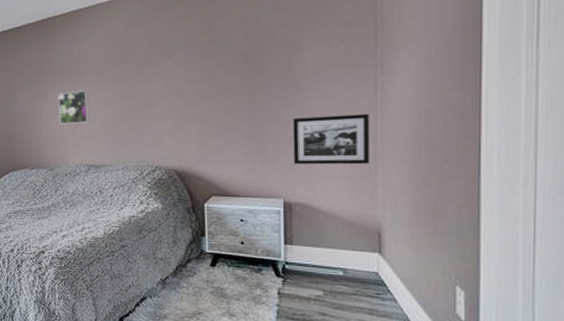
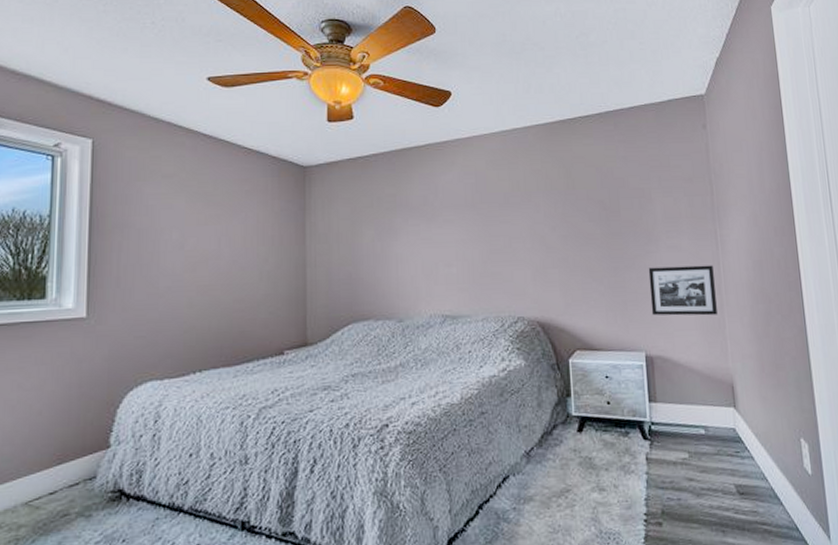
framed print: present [57,90,89,125] -> none [410,230,446,268]

